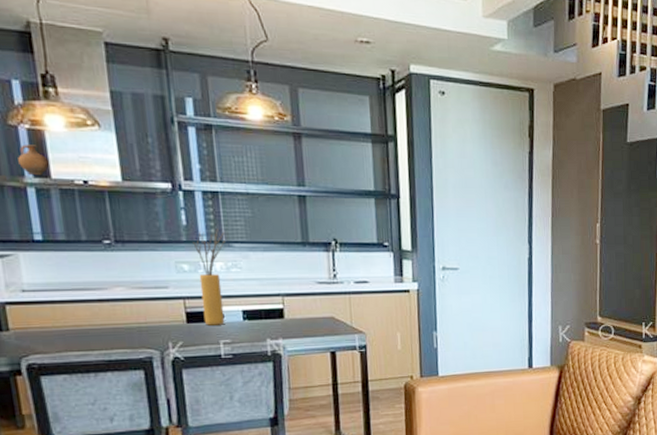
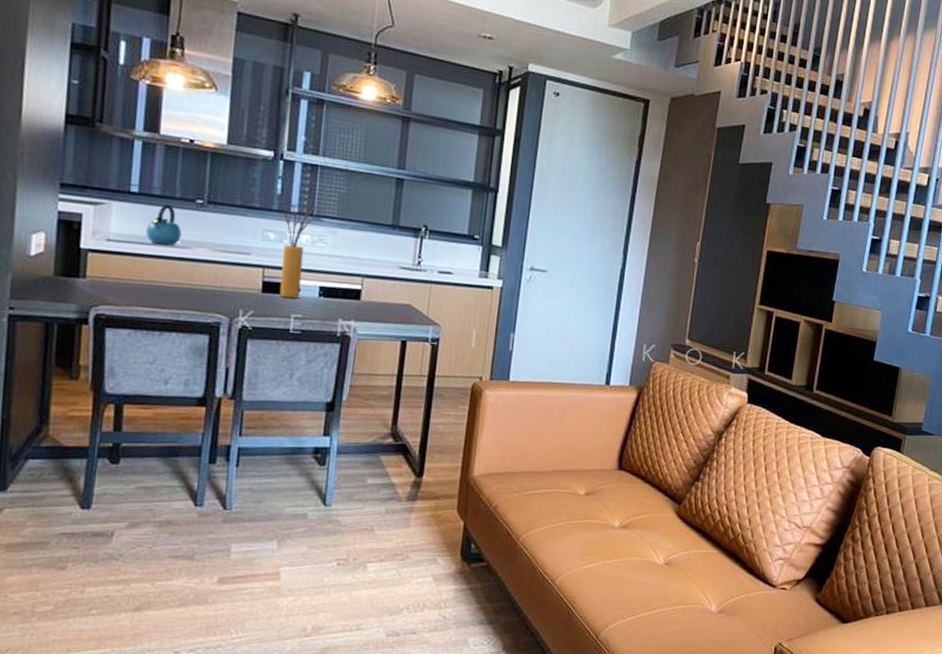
ceramic jug: present [18,145,49,176] -> none [132,99,161,131]
kettle: none [59,249,96,289] -> present [146,204,182,246]

